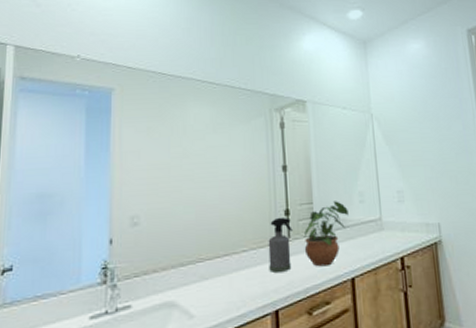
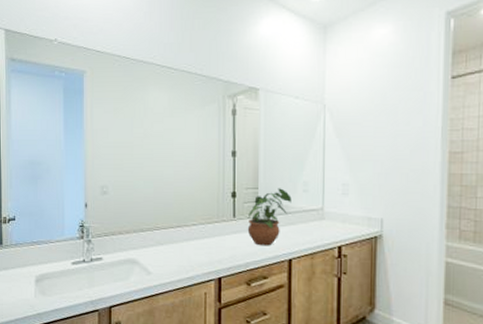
spray bottle: present [268,217,293,274] -> none [215,198,238,247]

